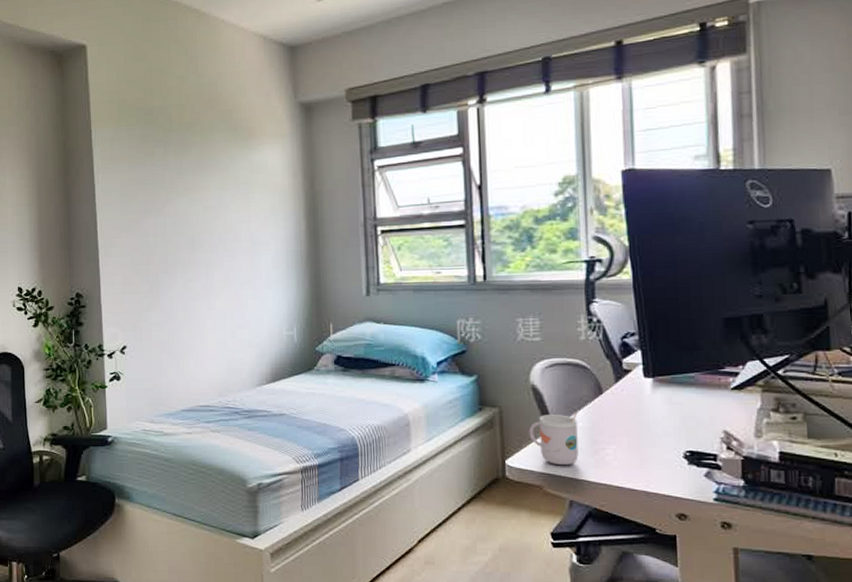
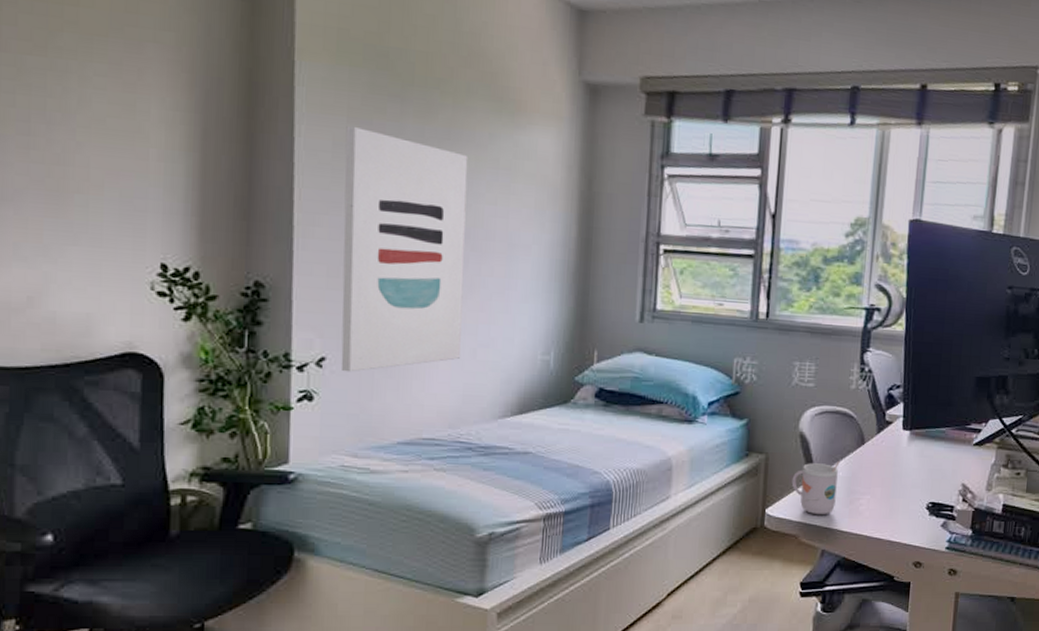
wall art: none [128,169,224,356] -> present [340,125,468,372]

